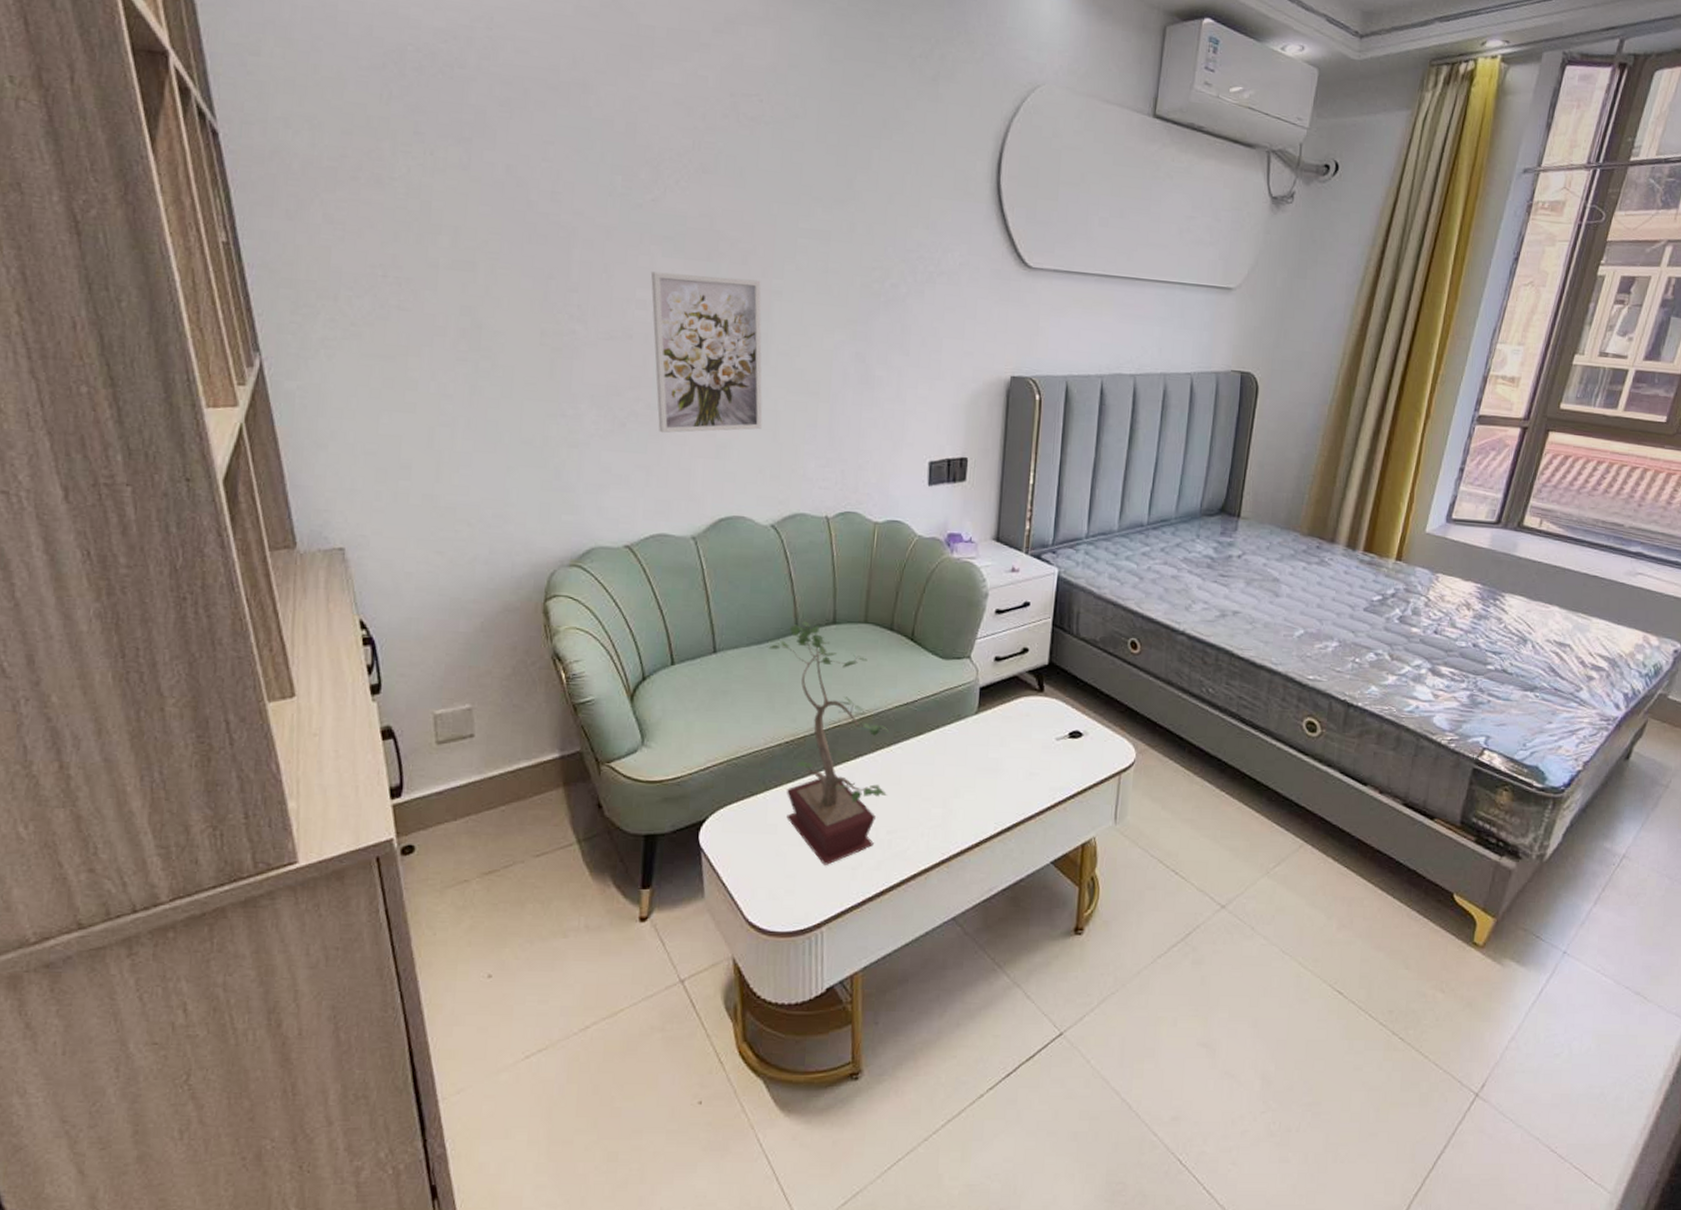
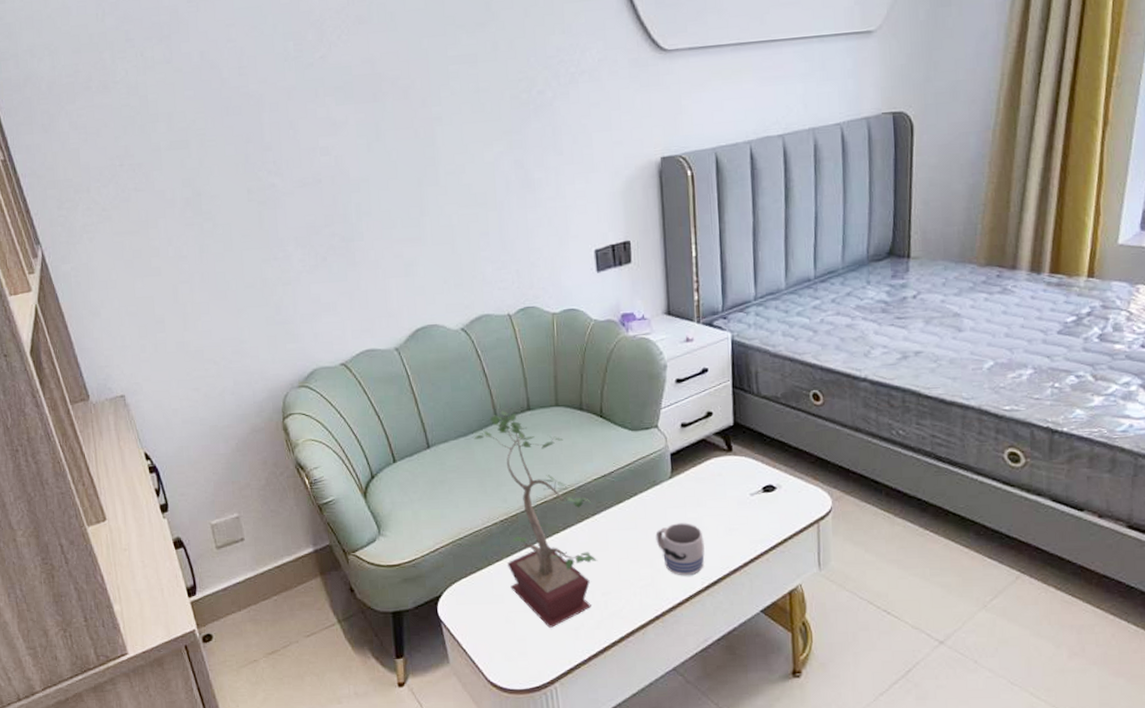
wall art: present [650,271,763,434] -> none [328,111,441,261]
mug: none [952,762,1003,820] -> present [655,523,705,576]

